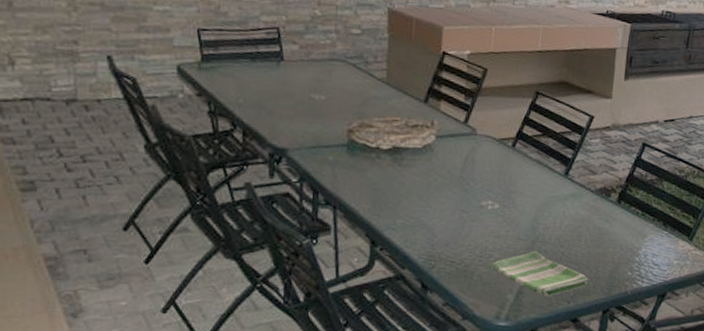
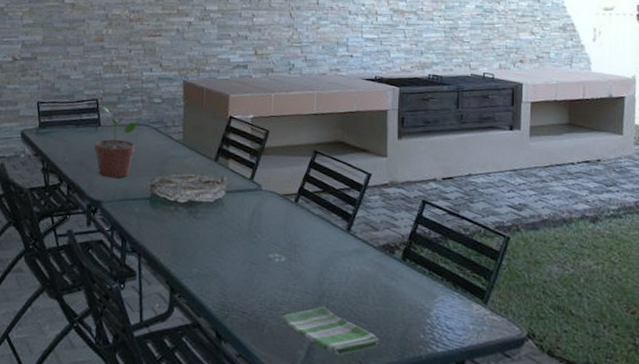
potted plant: none [275,36,333,123] -> present [94,106,139,179]

